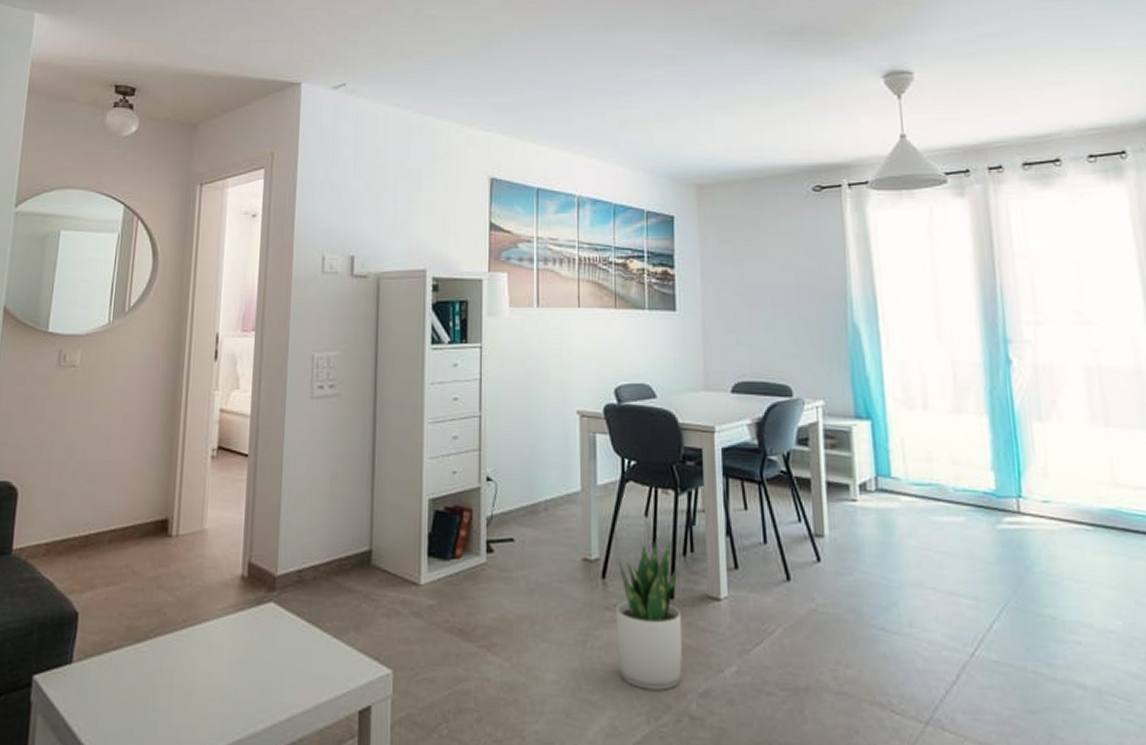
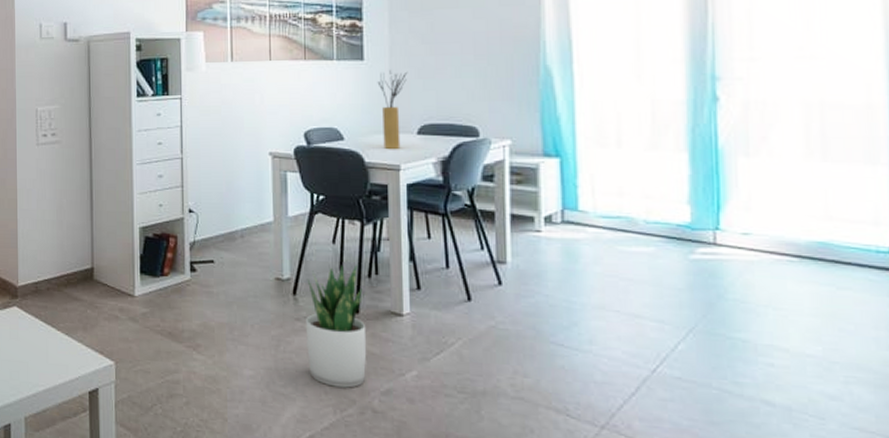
vase: none [690,322,721,410] -> present [377,70,408,150]

